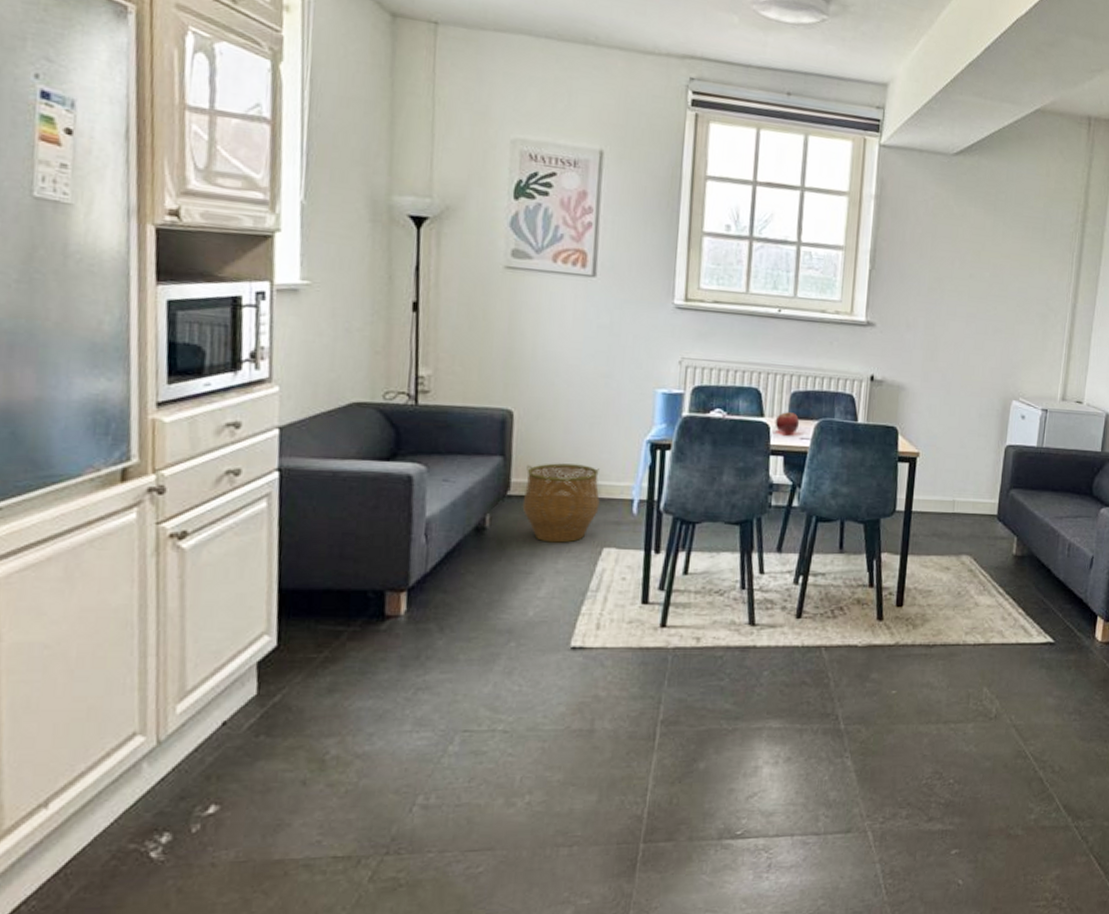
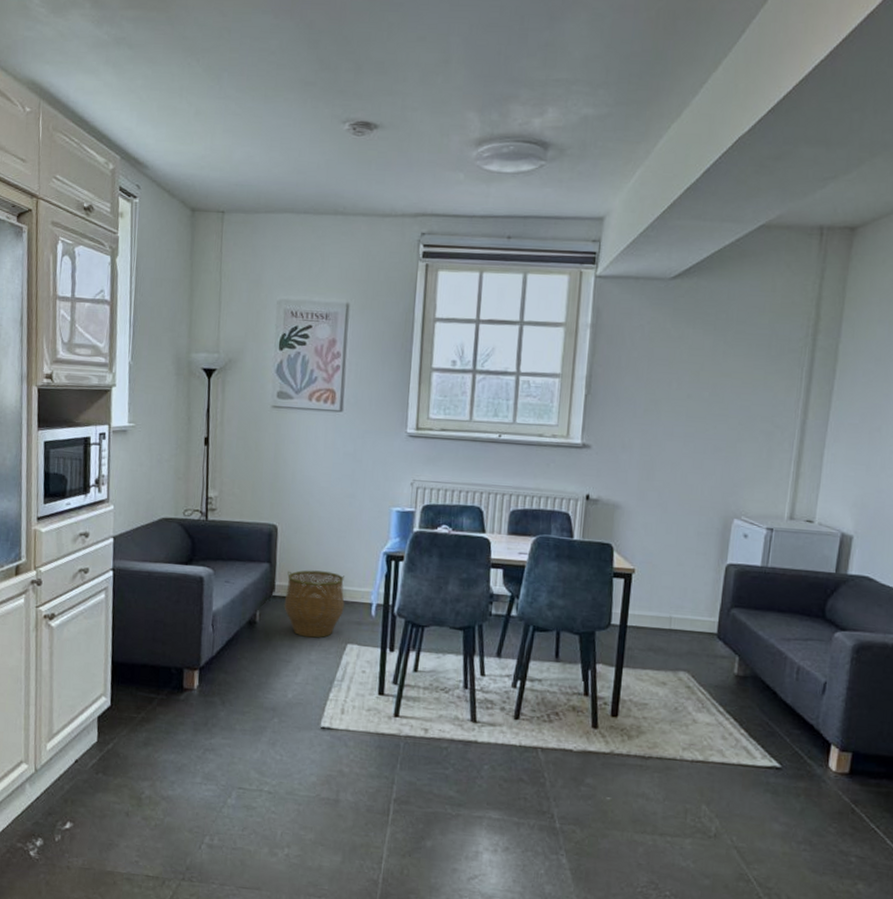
fruit: present [775,412,800,436] -> none [495,528,518,550]

